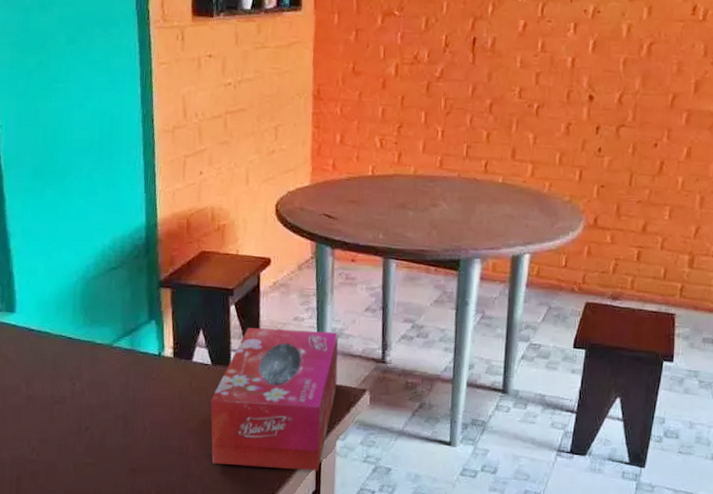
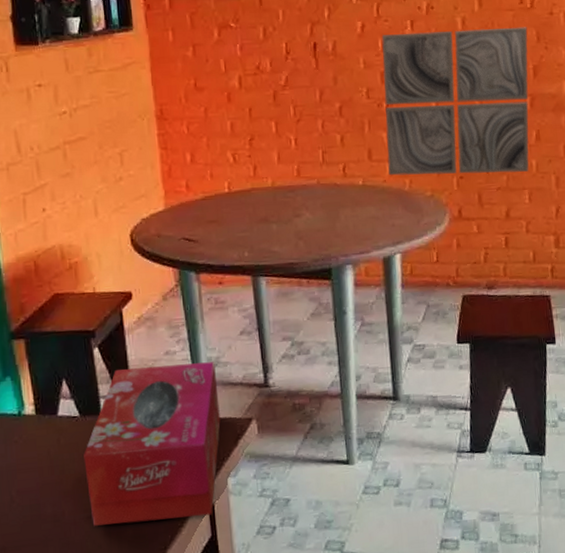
wall art: none [529,35,696,188] -> present [381,27,529,176]

